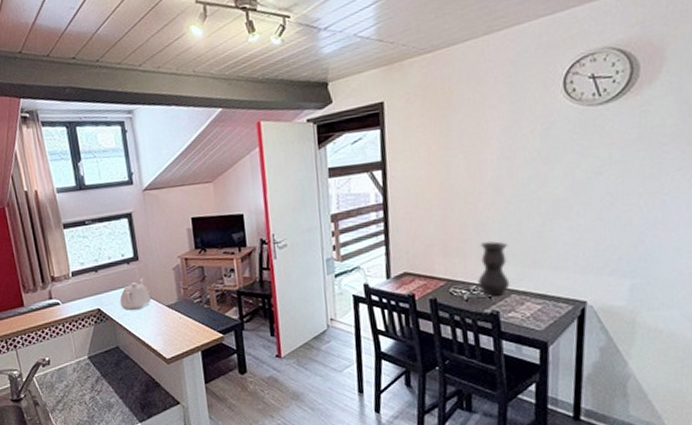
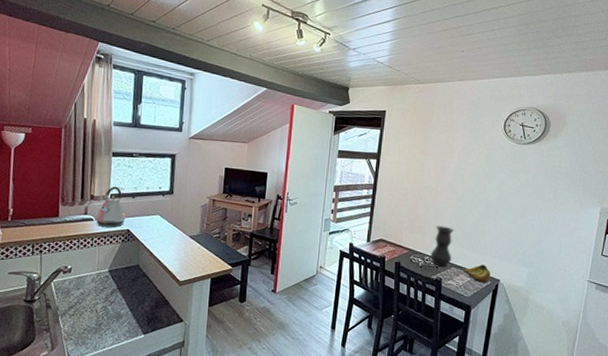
kettle: none [61,262,94,311] -> present [95,186,126,228]
teapot: present [119,278,151,310] -> none [148,209,177,236]
fruit: none [530,284,572,310] -> present [464,264,491,283]

